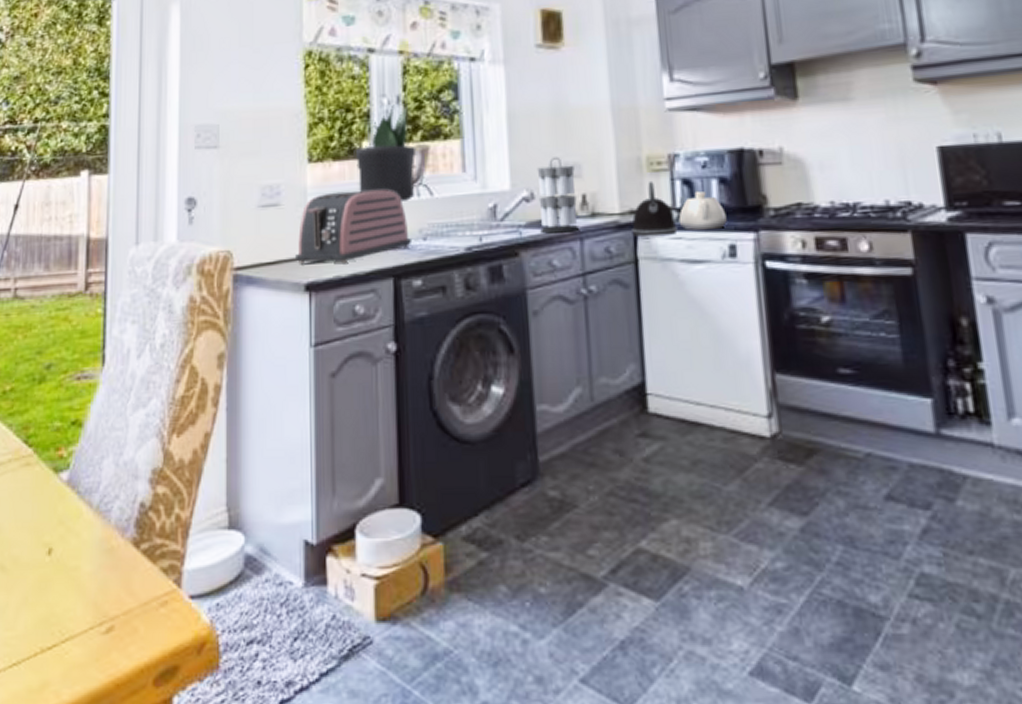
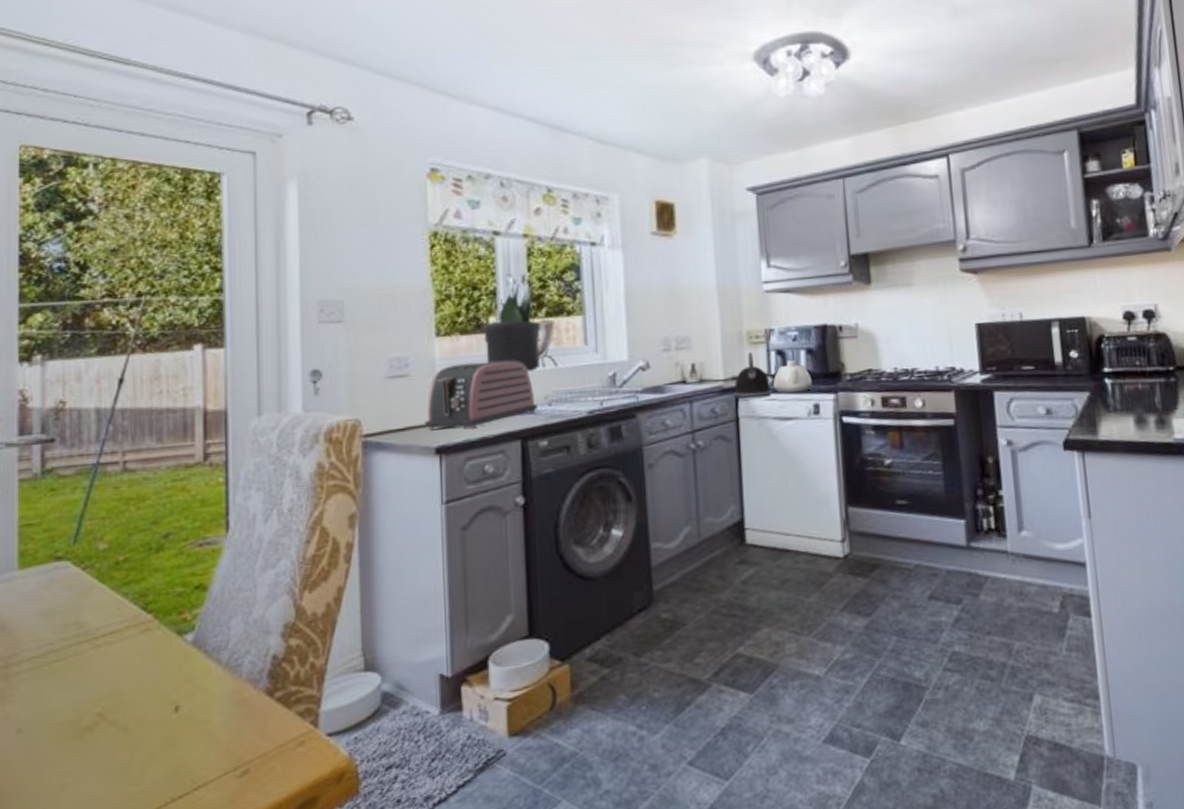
spice rack: present [537,156,579,234] -> none [652,331,688,398]

